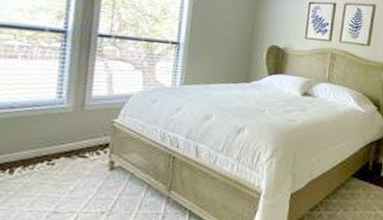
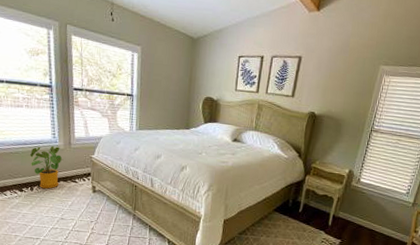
house plant: none [15,109,70,169] -> present [29,146,64,189]

